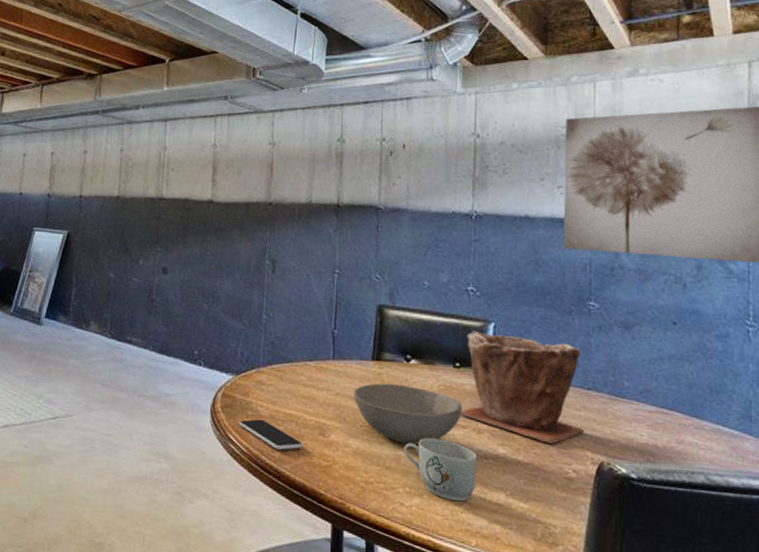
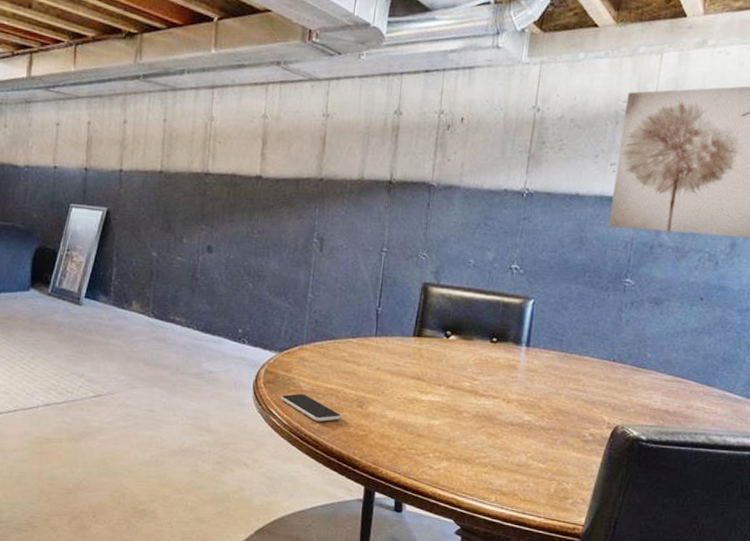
bowl: present [353,383,463,445] -> none [393,358,495,414]
mug: present [404,438,477,502] -> none [436,408,504,464]
plant pot: present [460,330,584,444] -> none [492,307,611,411]

